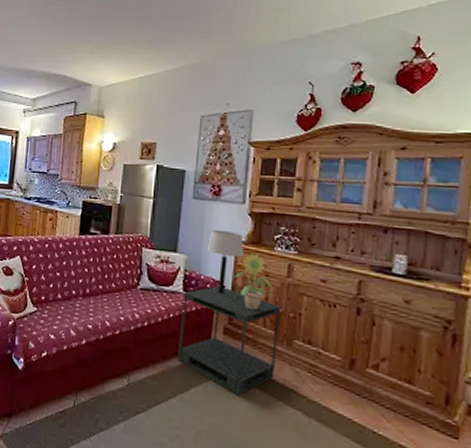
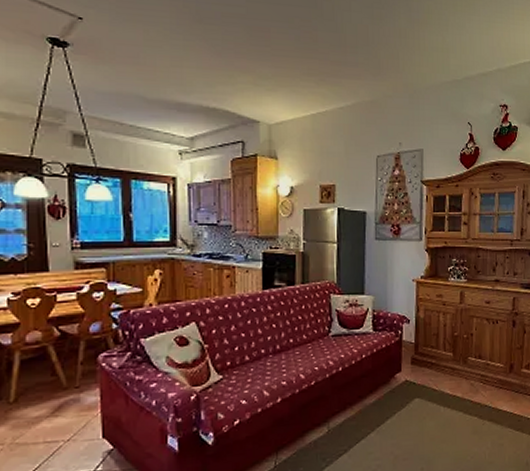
side table: present [177,286,281,396] -> none [372,321,457,416]
table lamp: present [206,229,244,295] -> none [391,267,424,328]
sunflower: present [235,253,274,311] -> none [417,286,450,338]

